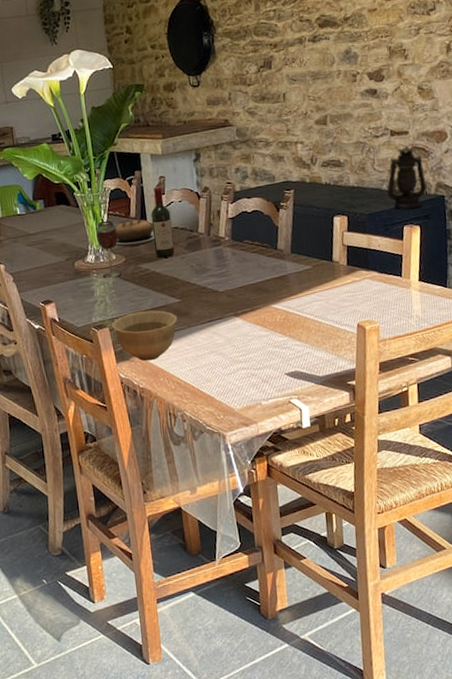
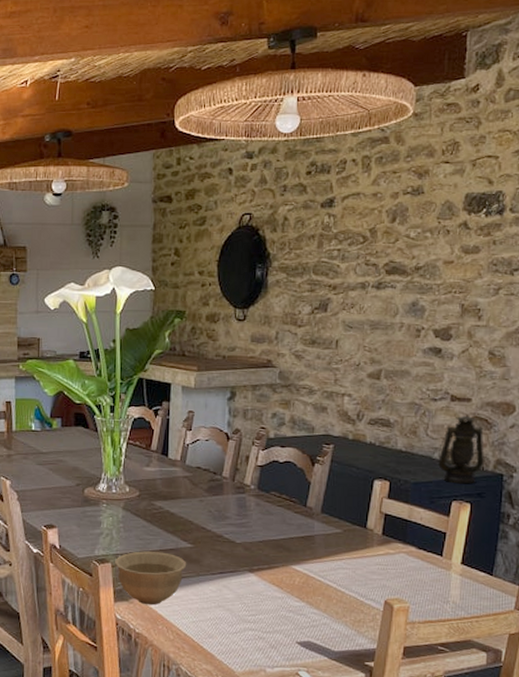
wineglass: present [96,220,121,278] -> none [112,449,135,511]
bread: present [115,219,155,248] -> none [131,453,174,482]
wine bottle: present [150,187,175,258] -> none [172,421,195,498]

